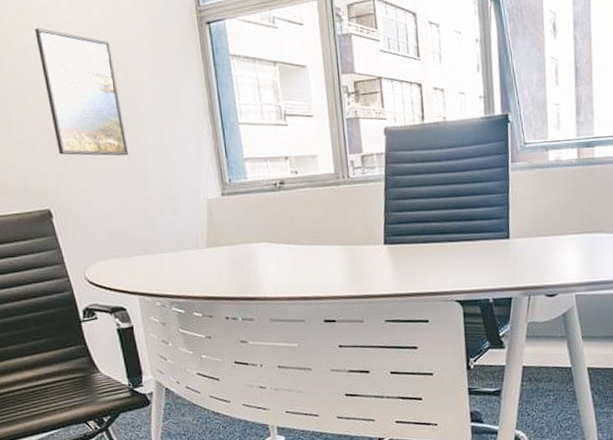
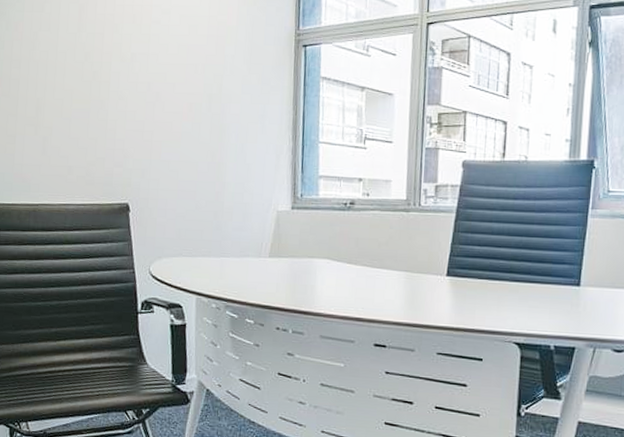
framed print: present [35,27,129,156] -> none [144,37,211,162]

